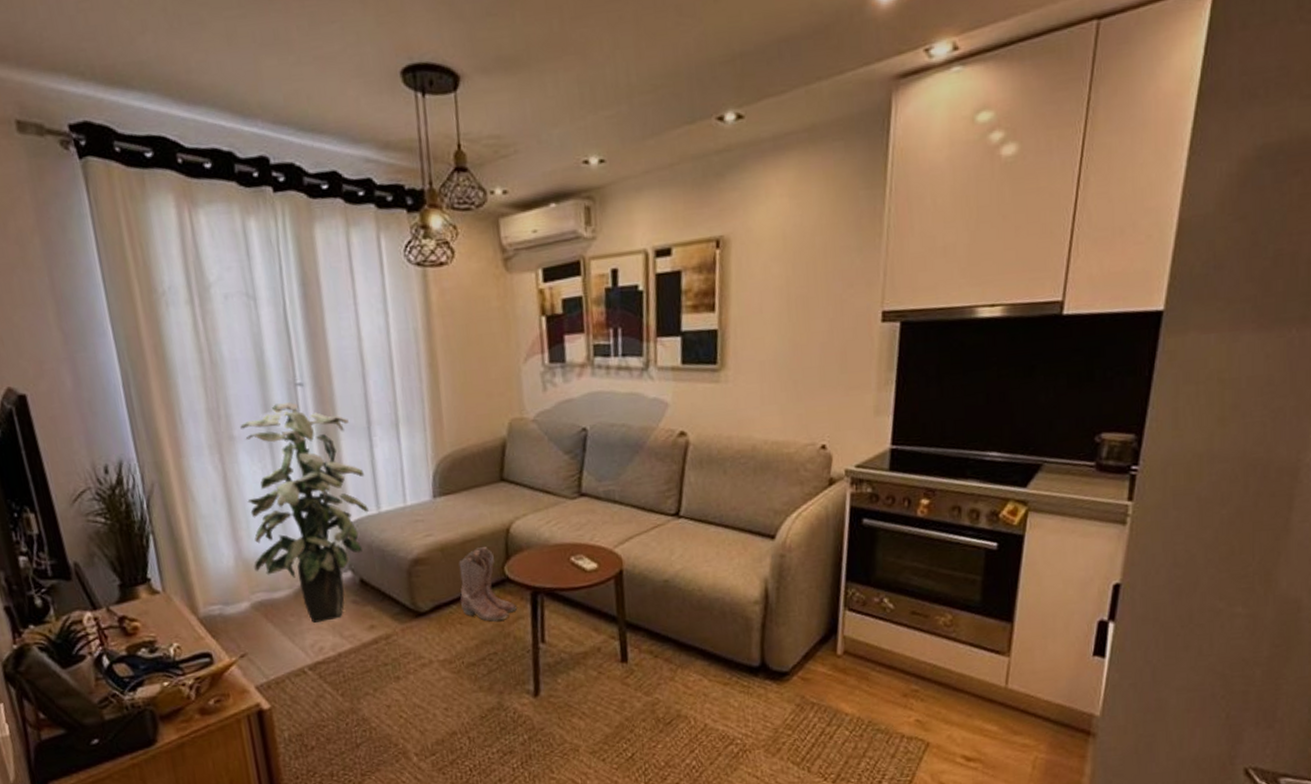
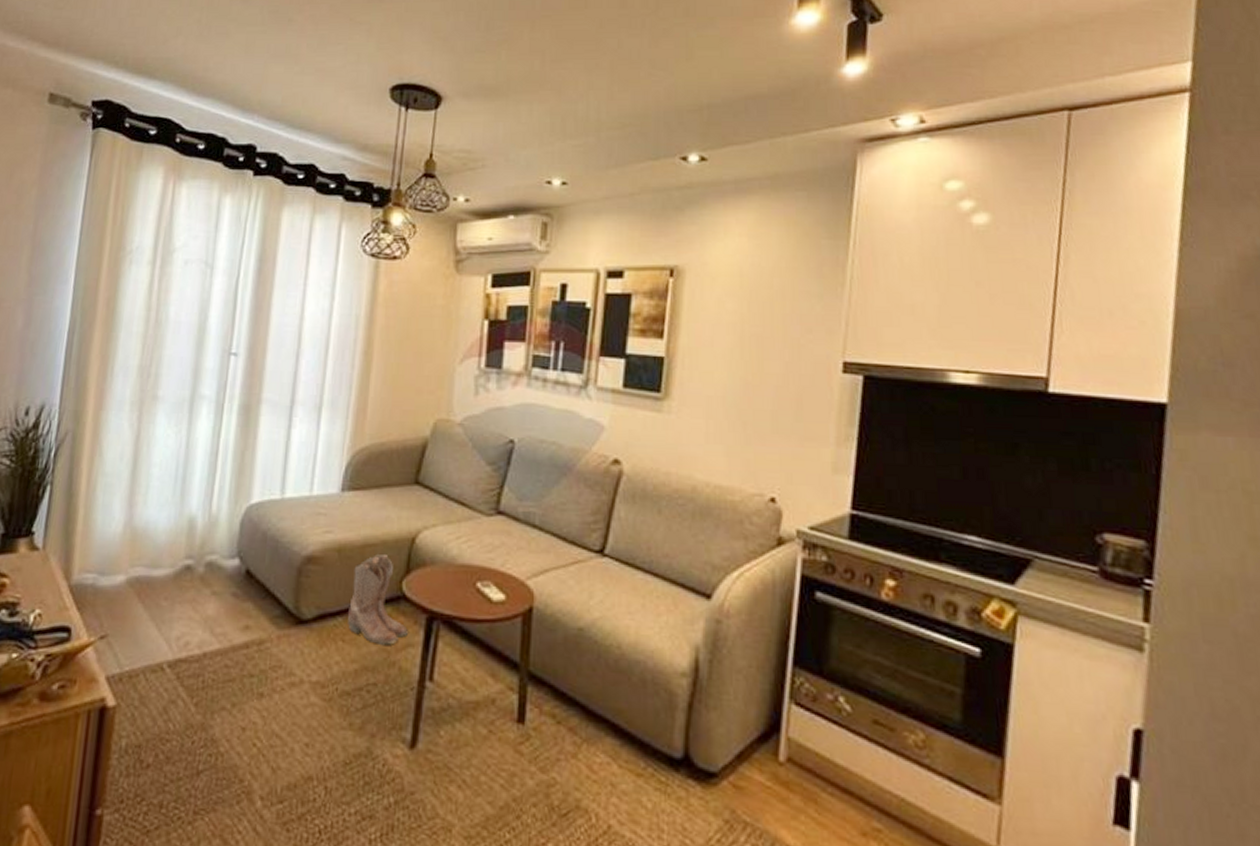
indoor plant: present [240,402,369,623] -> none [141,370,277,612]

